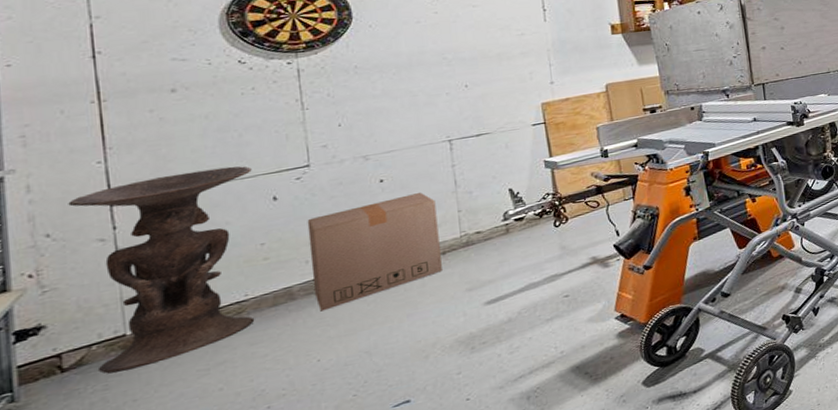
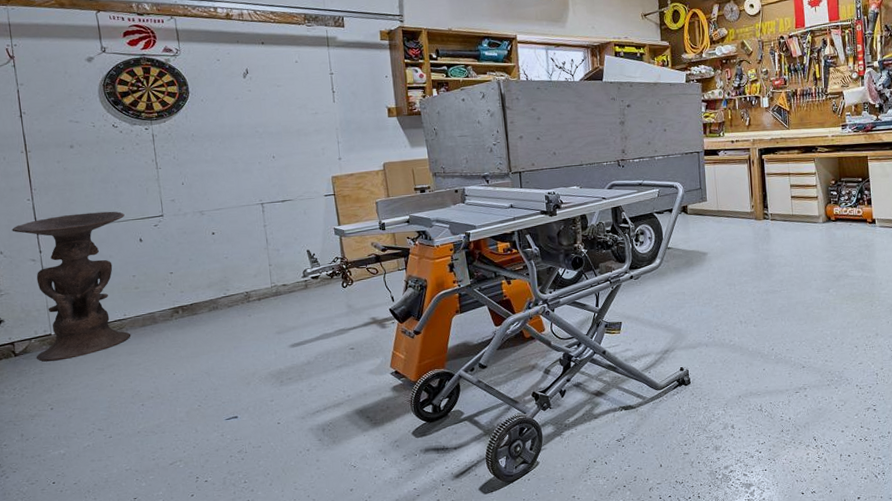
cardboard box: present [307,192,442,312] -> none [163,245,258,335]

